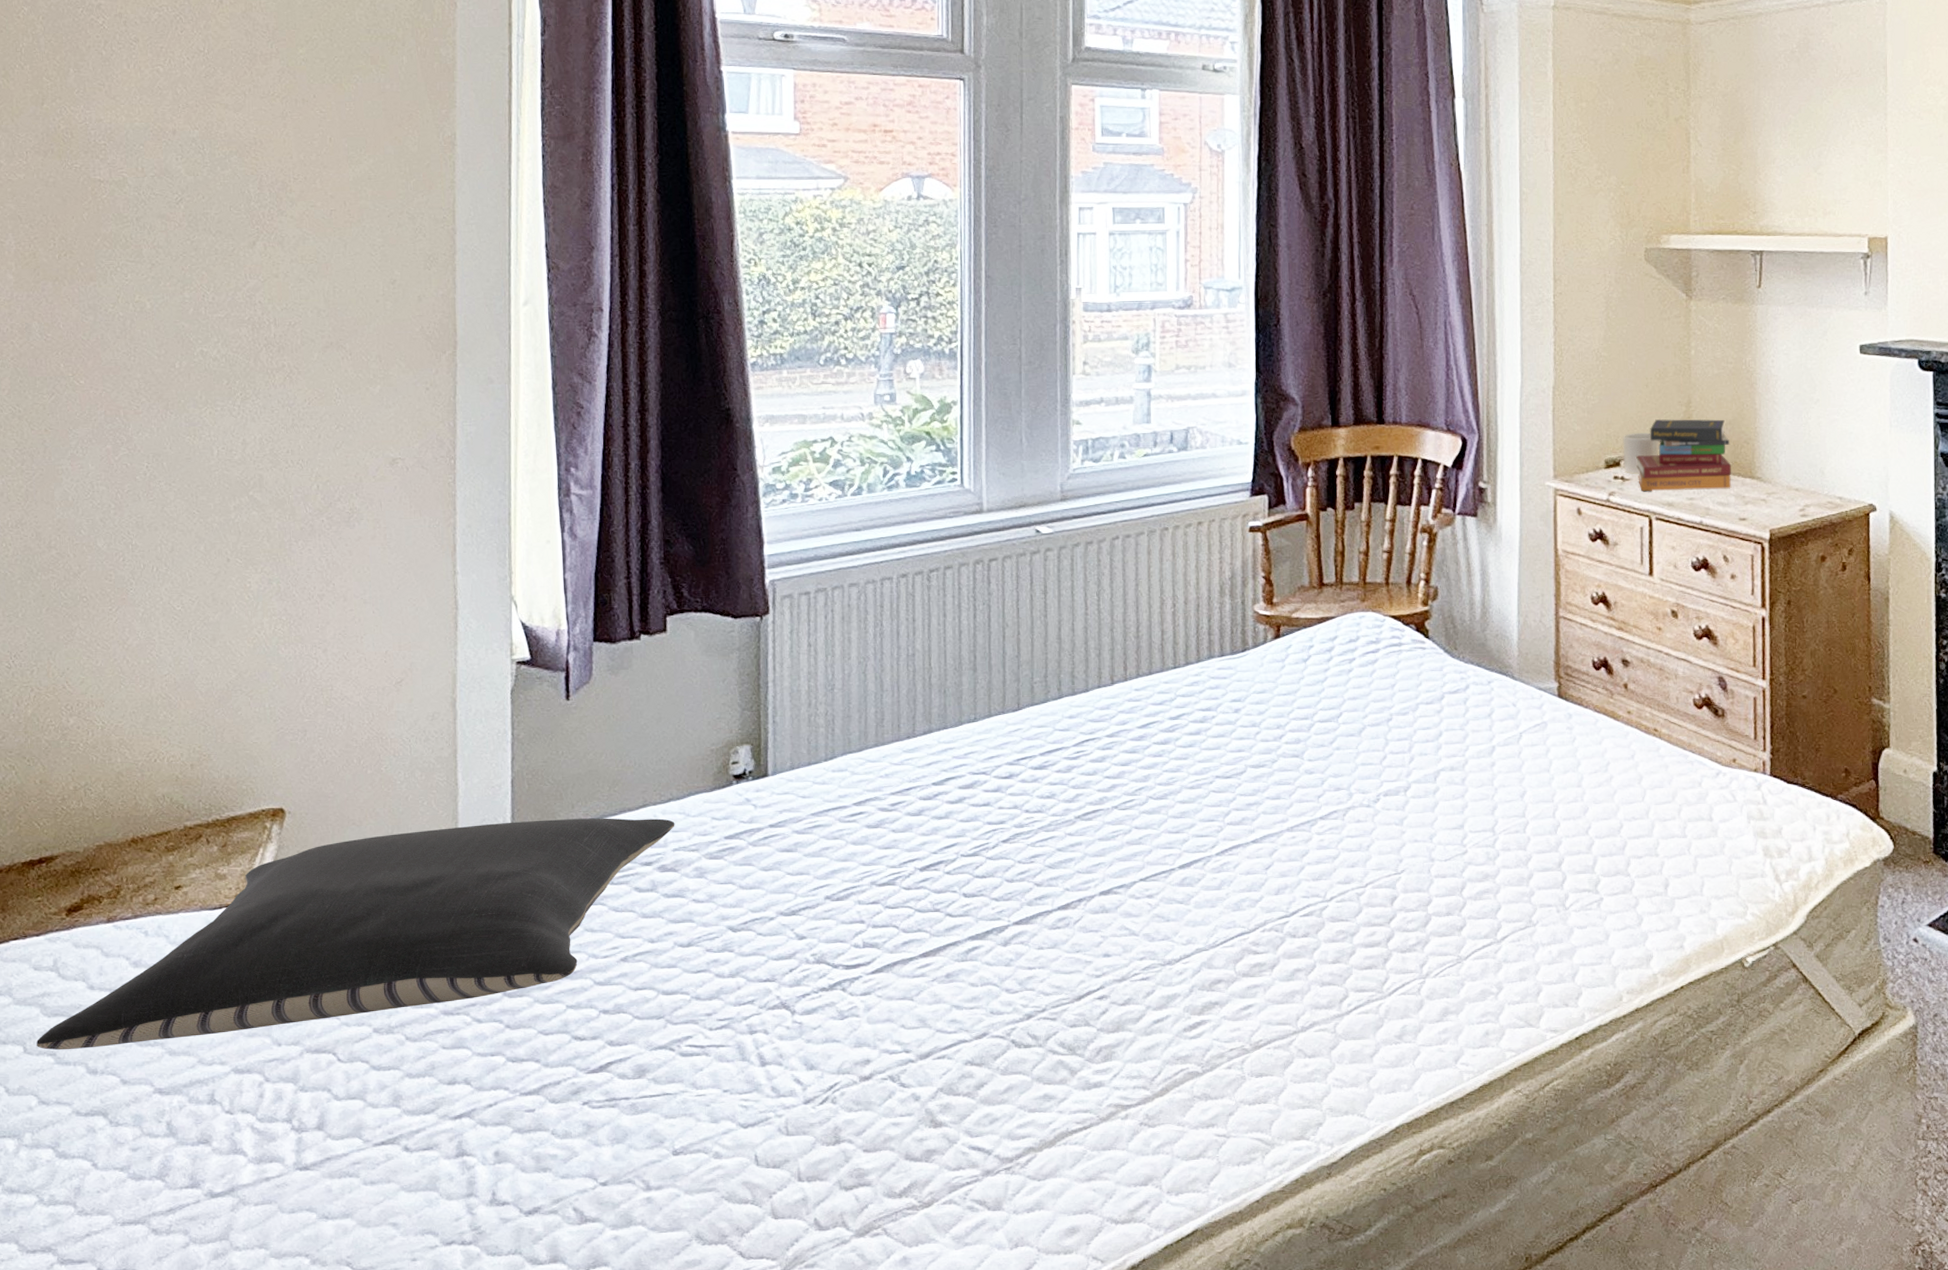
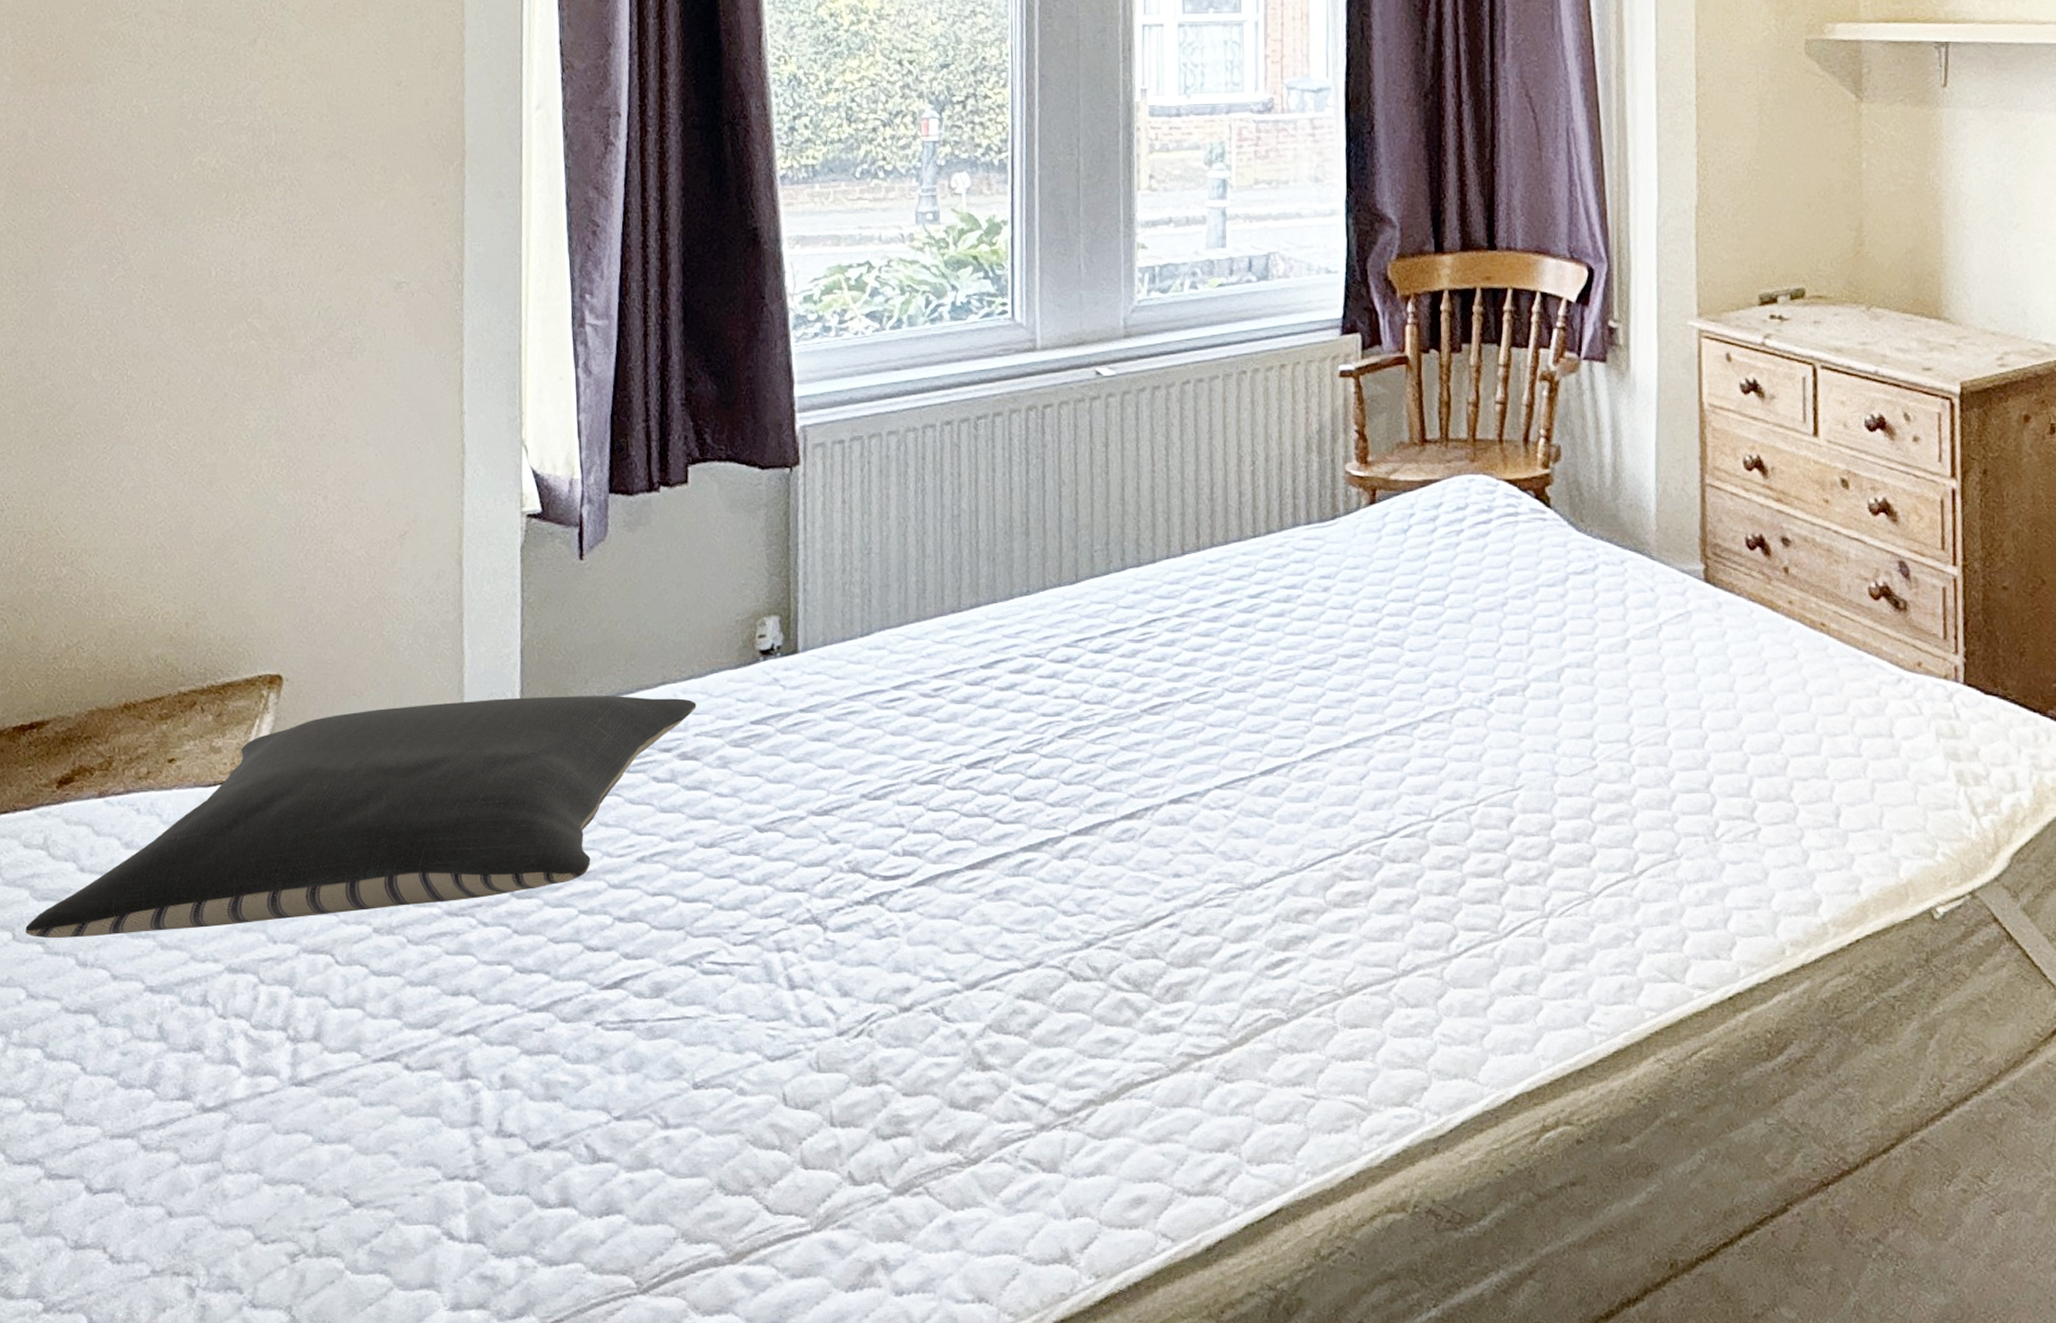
mug: present [1623,433,1661,475] -> none [1780,263,1827,314]
books: present [1635,419,1732,491] -> none [1795,246,1913,333]

